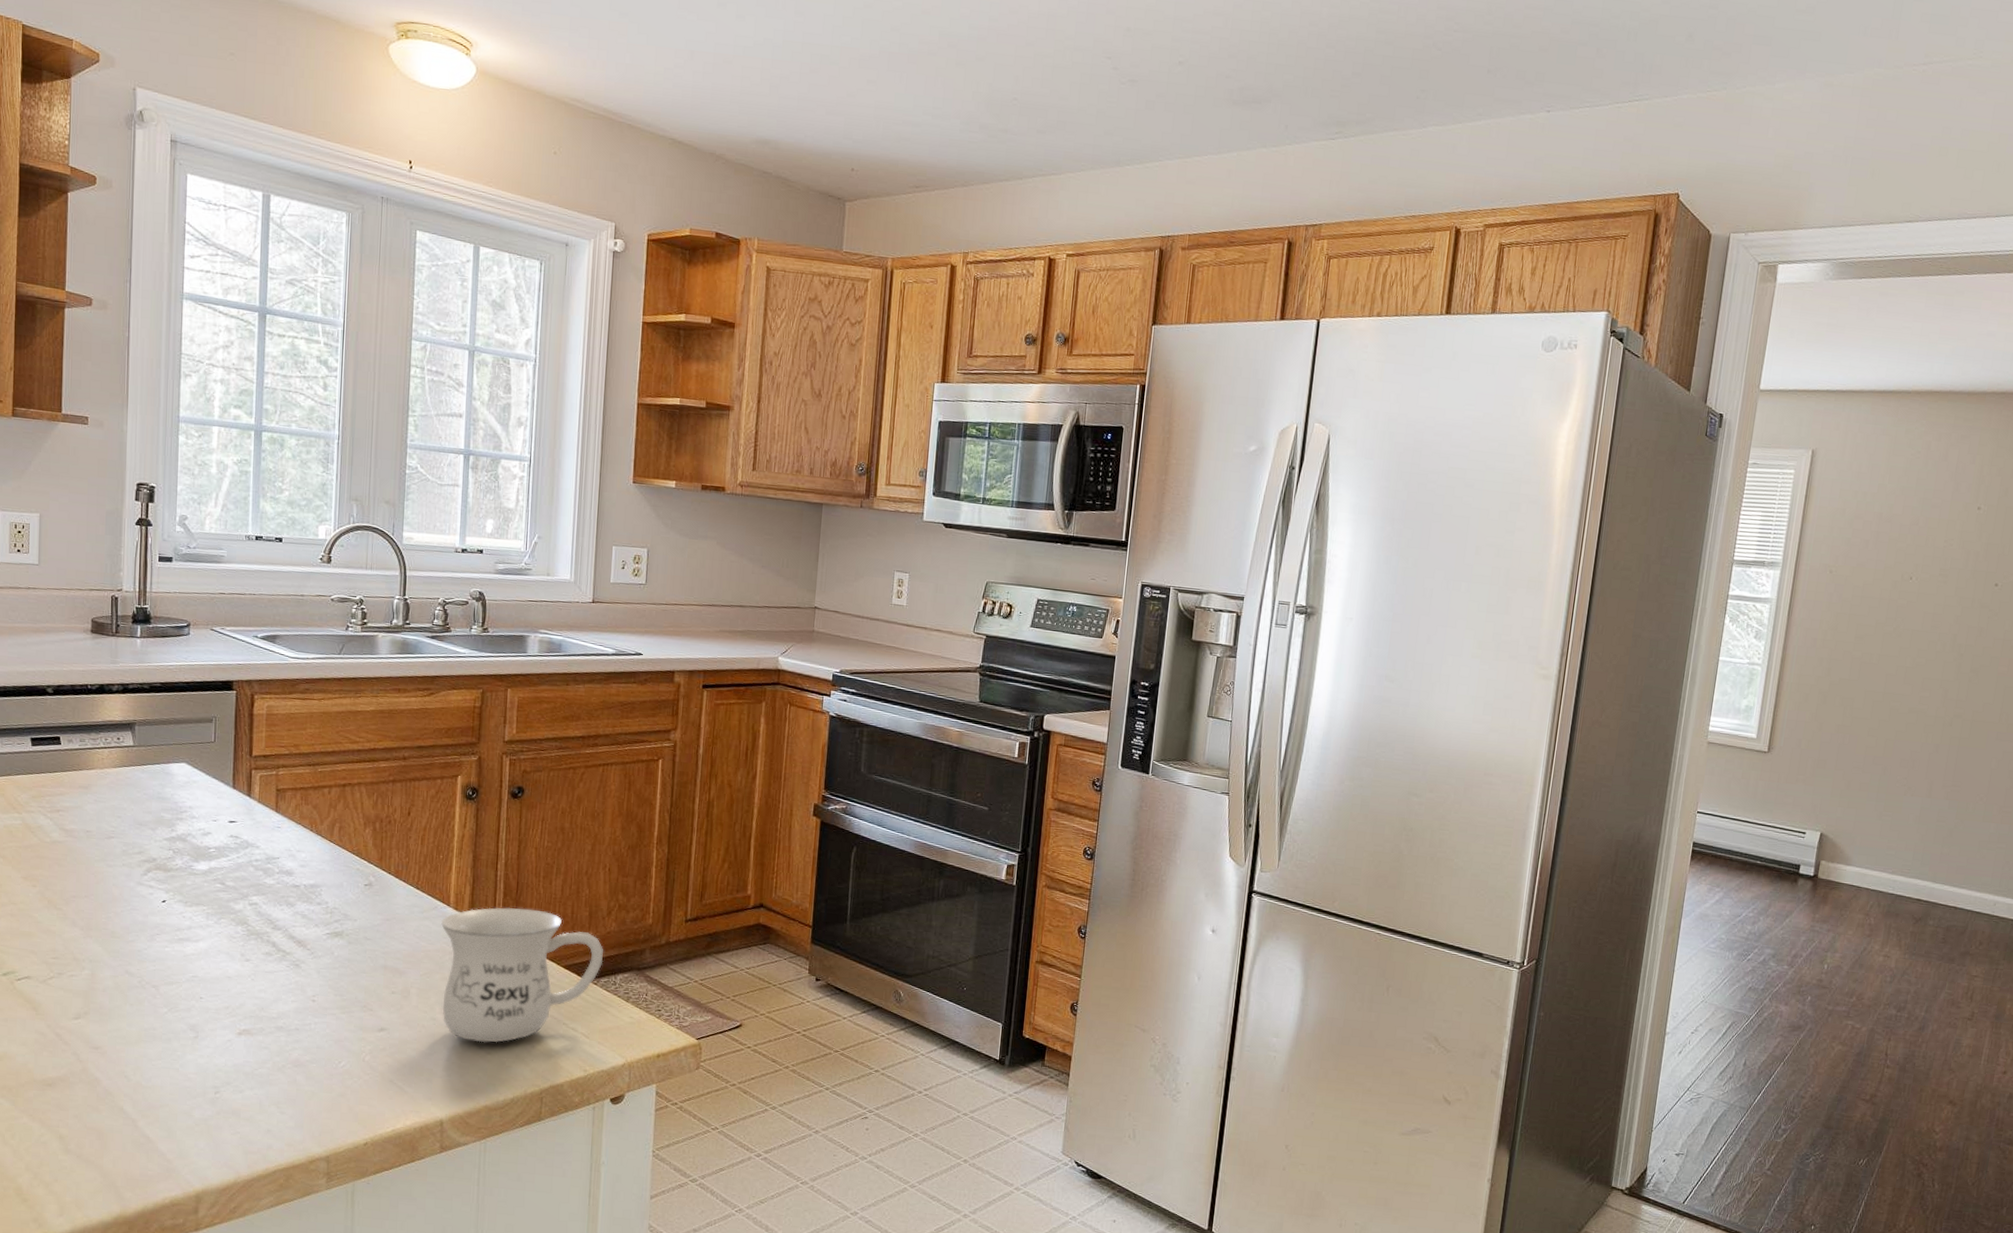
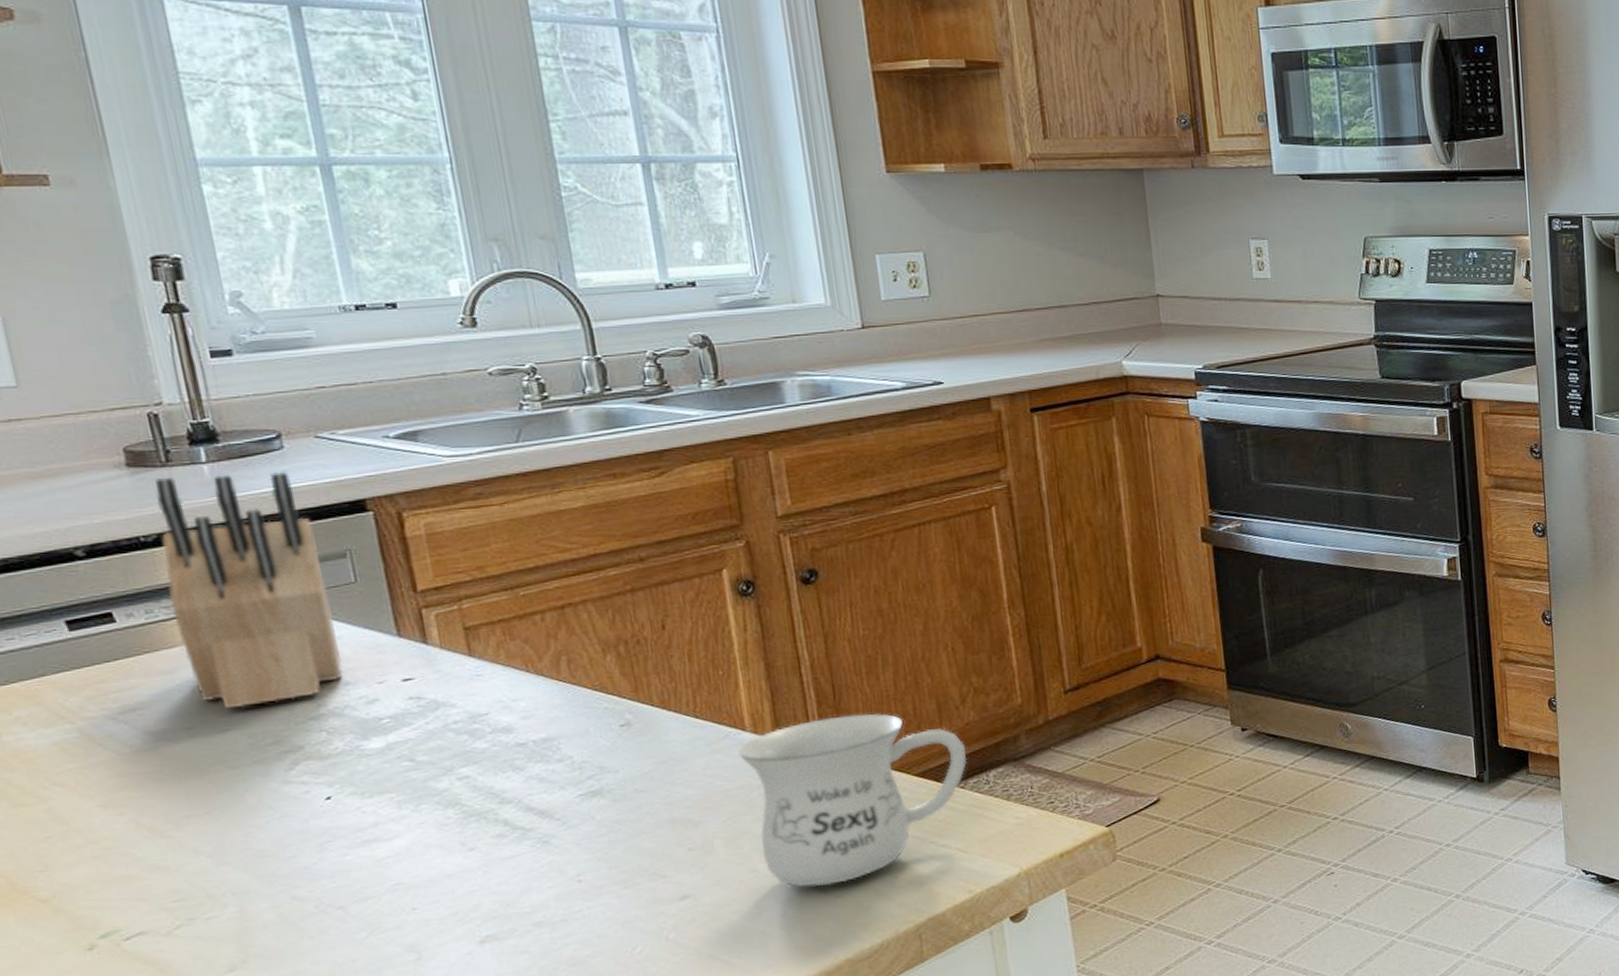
knife block: none [96,644,196,823] -> present [155,470,343,709]

